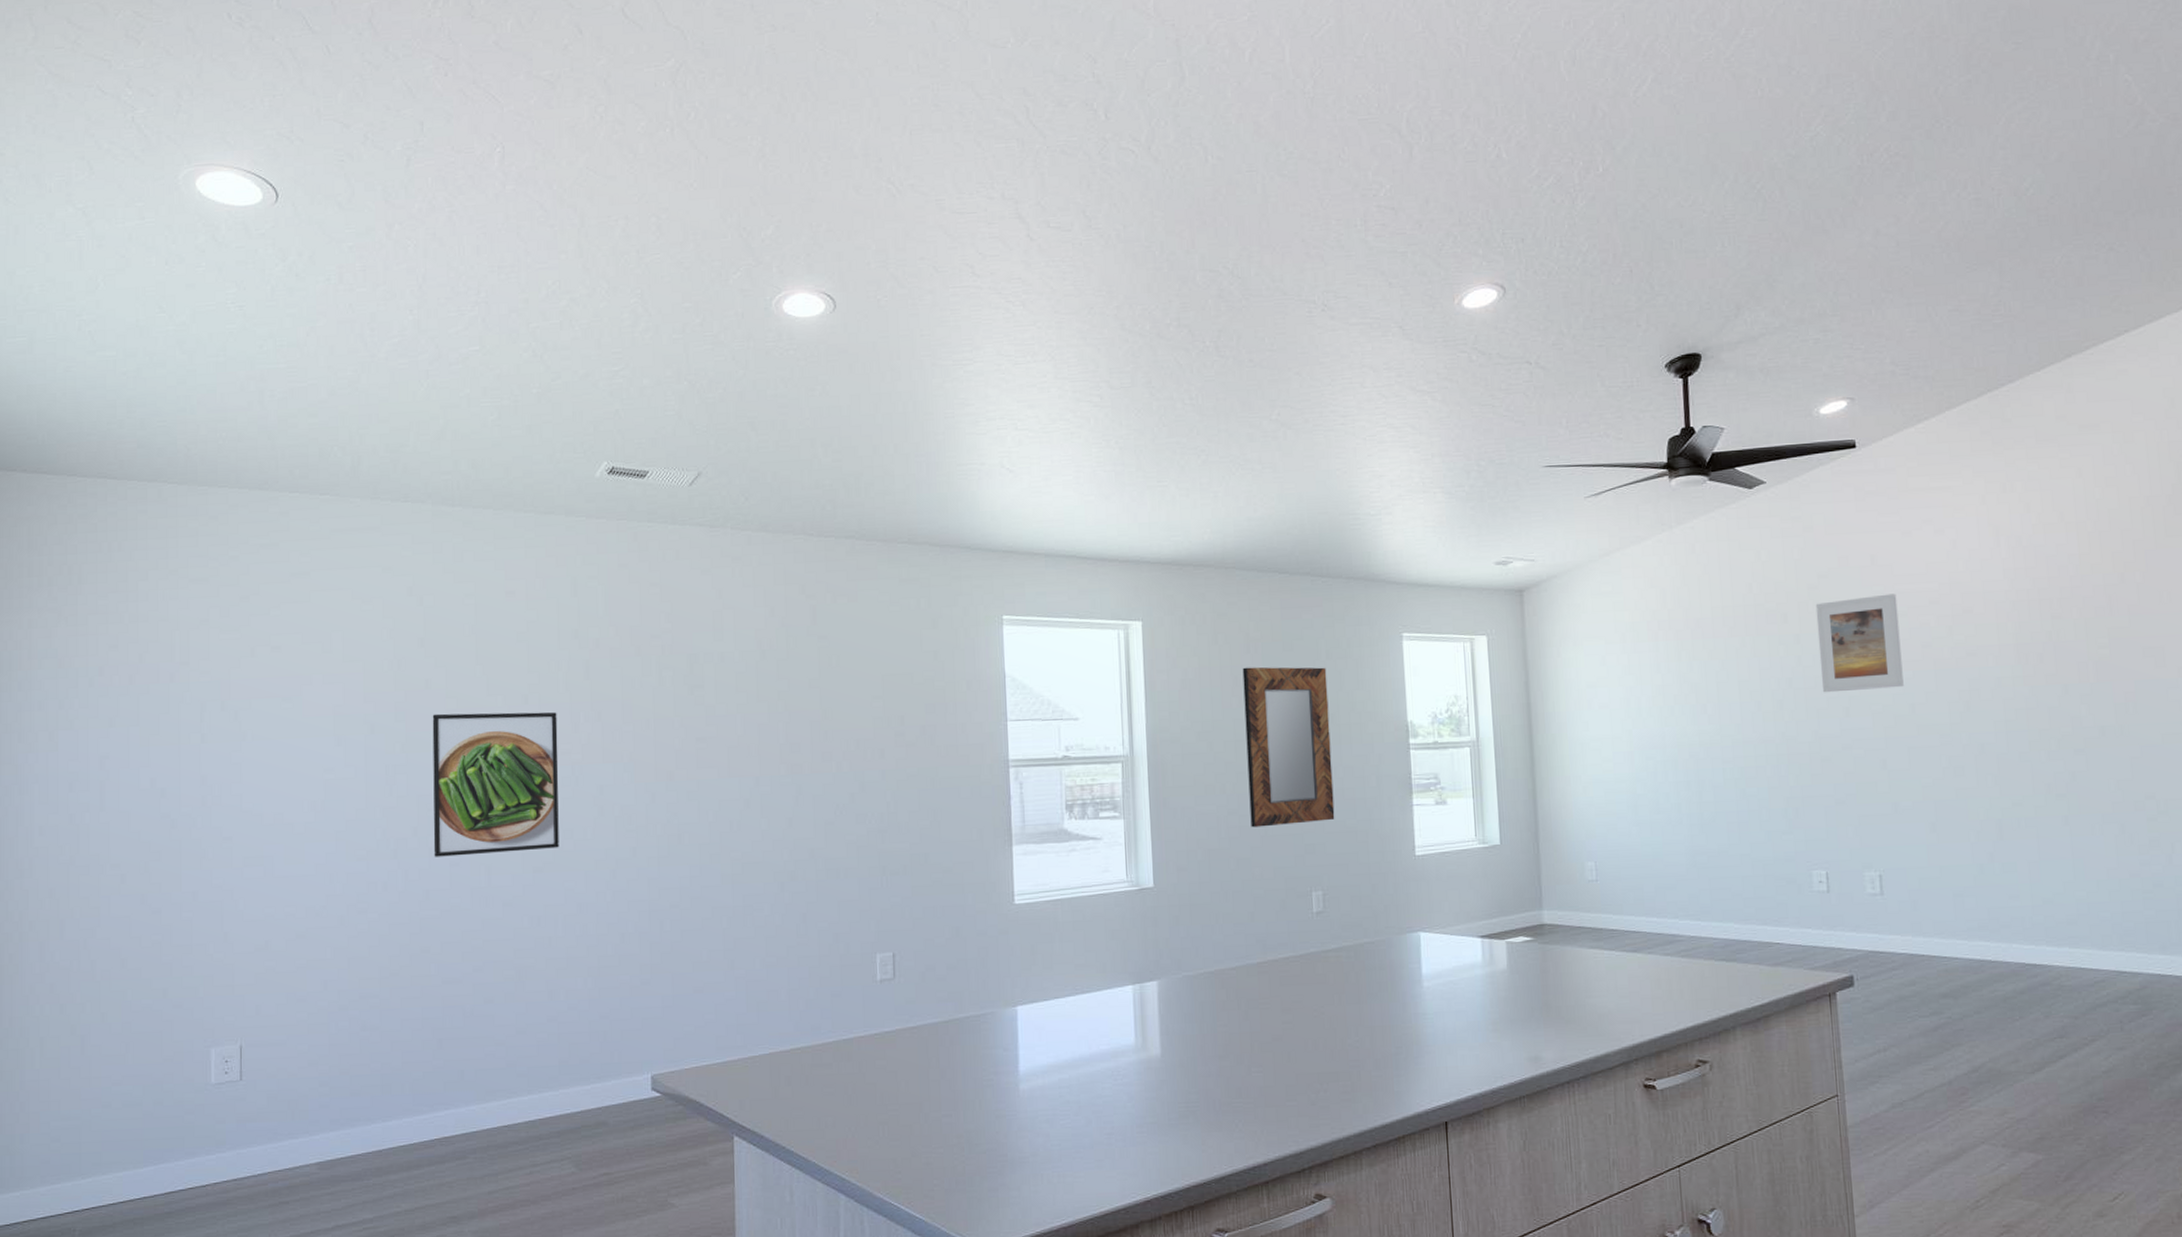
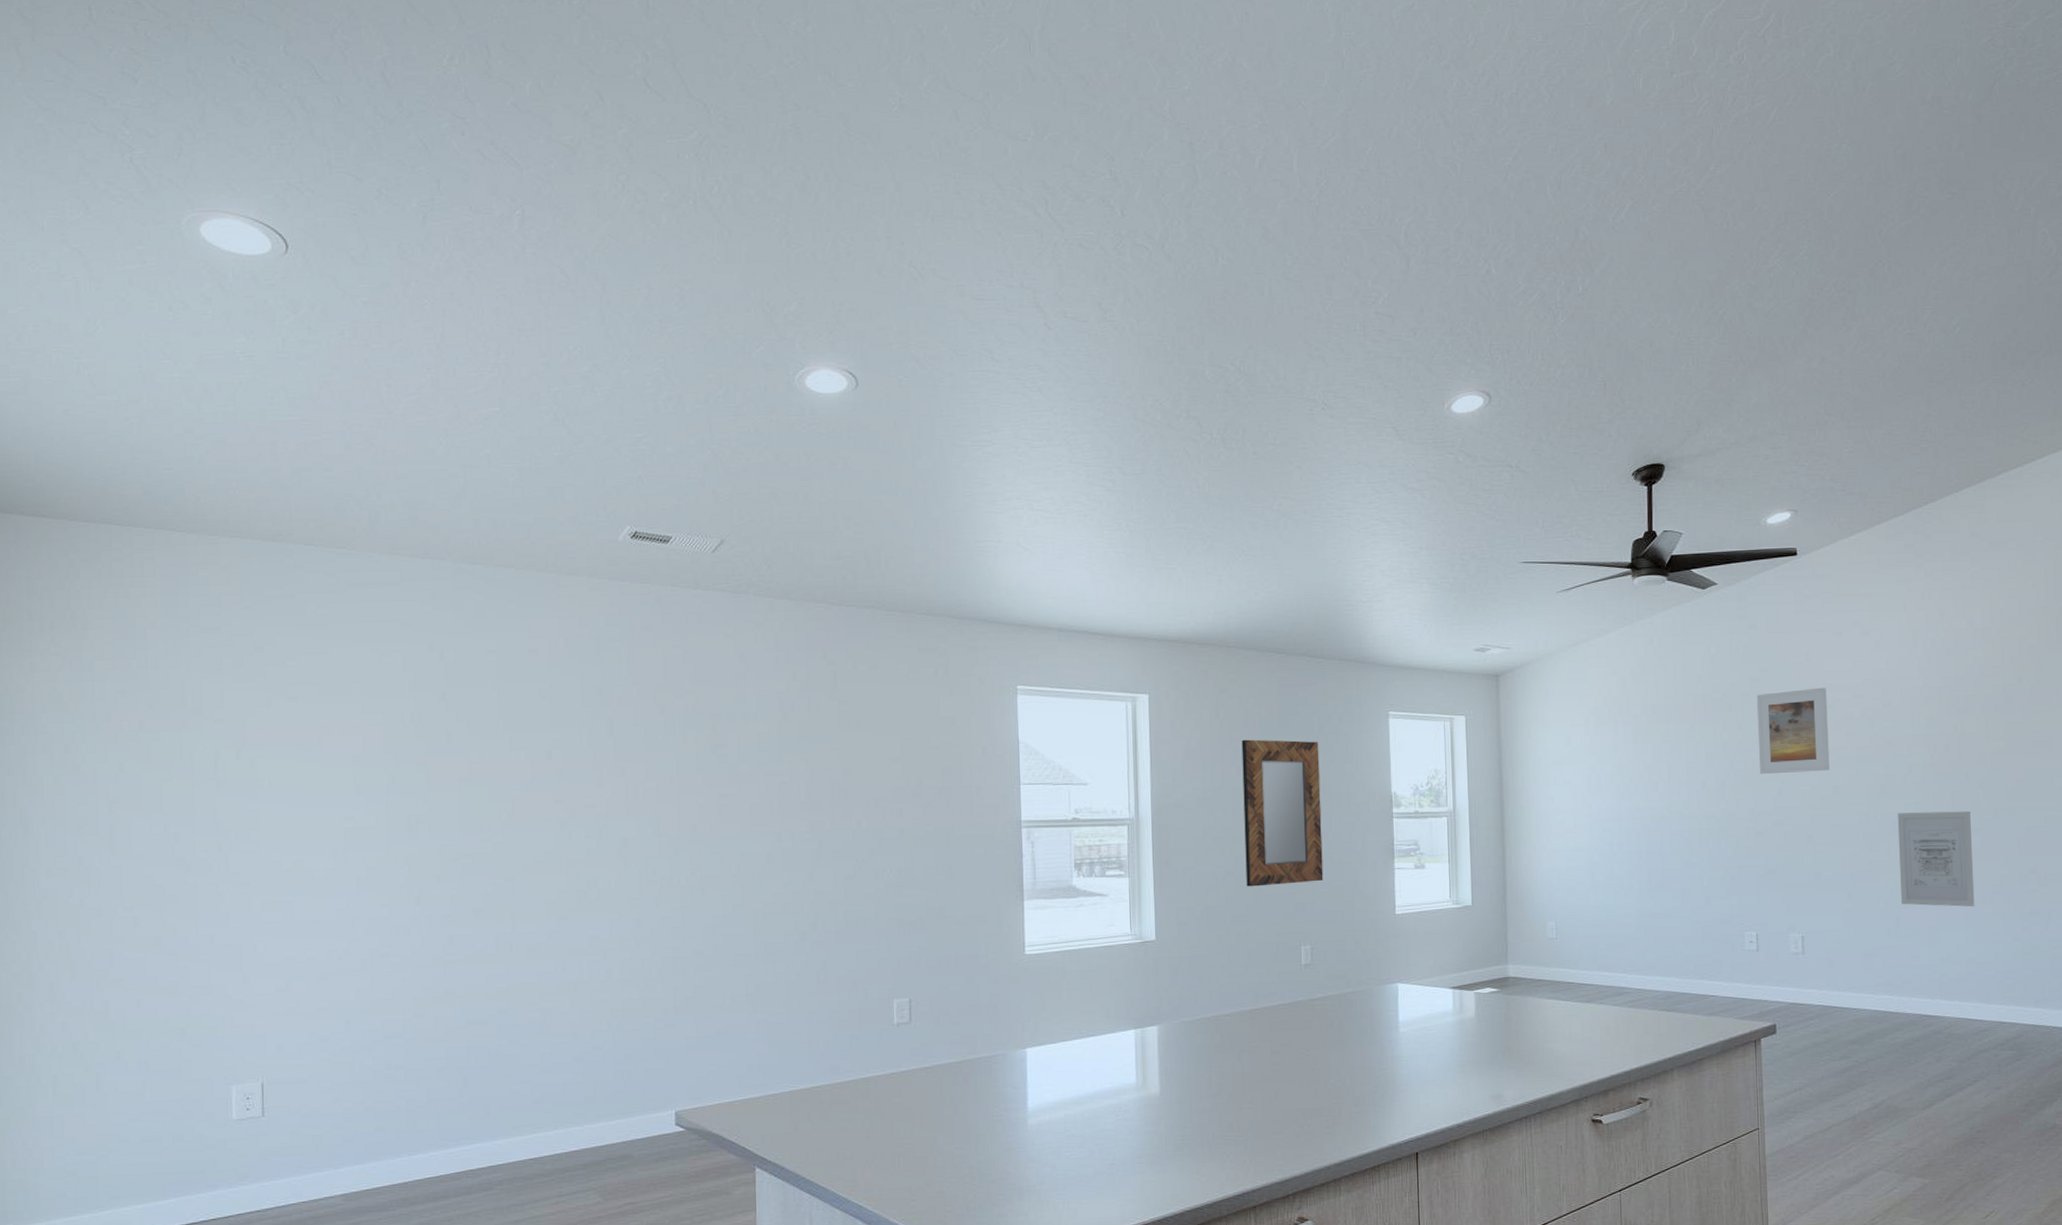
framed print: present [432,712,559,857] -> none [454,766,584,904]
wall art: none [1985,729,2083,839] -> present [1897,811,1975,907]

